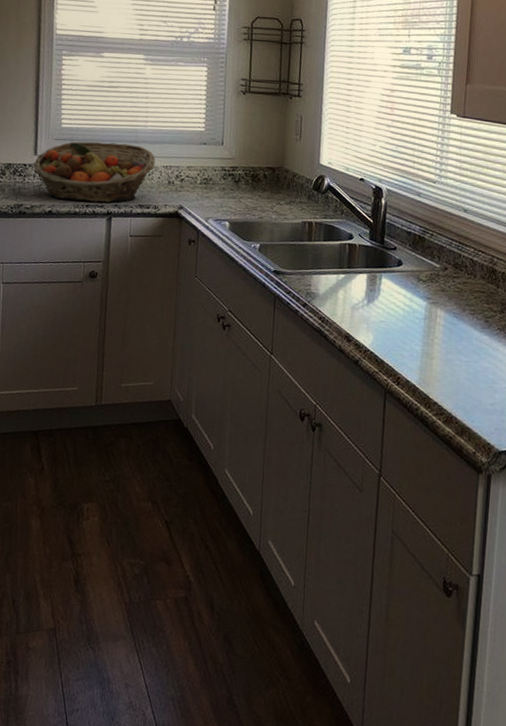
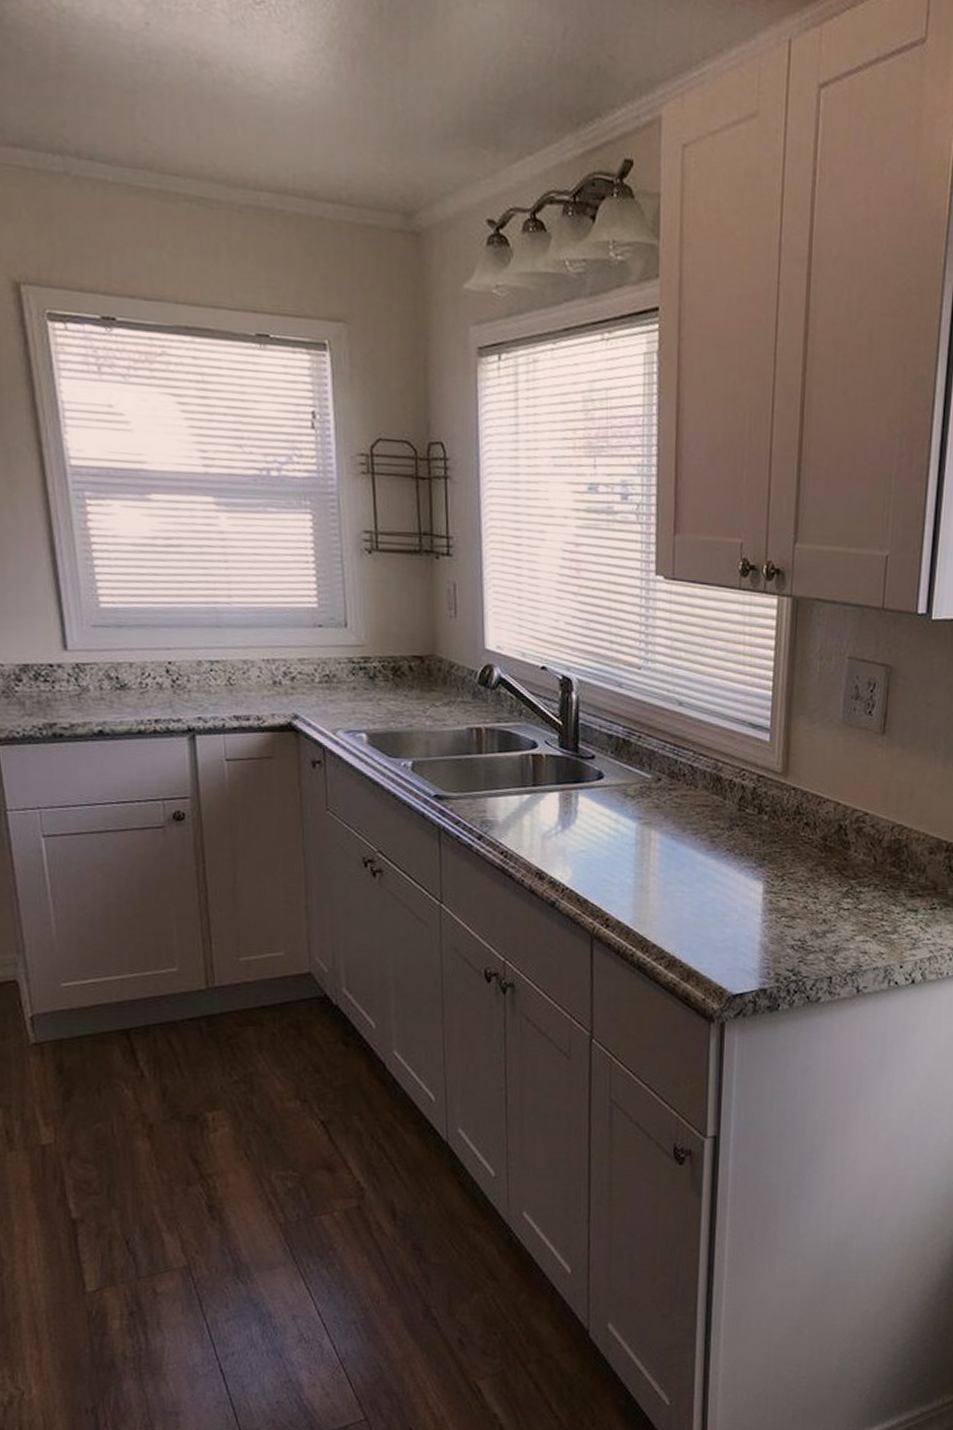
fruit basket: present [33,141,156,203] -> none [63,627,251,715]

